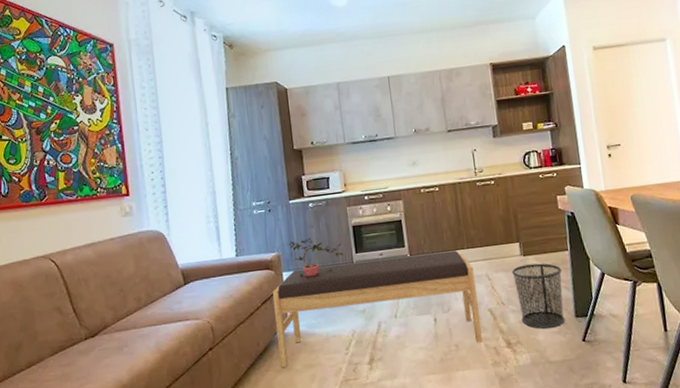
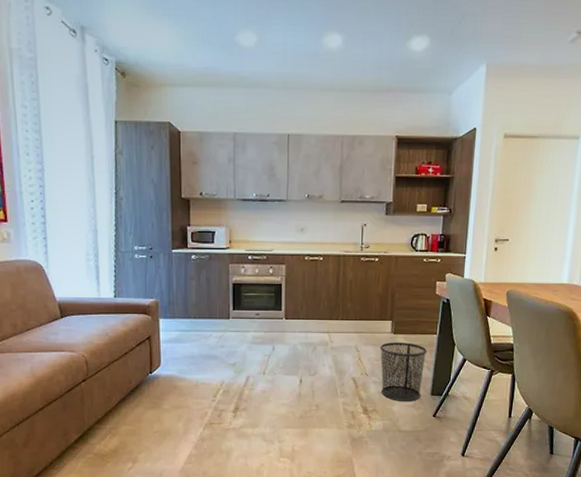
bench: present [272,250,483,367] -> none [147,317,344,406]
potted plant: present [287,238,344,276] -> none [166,289,221,326]

